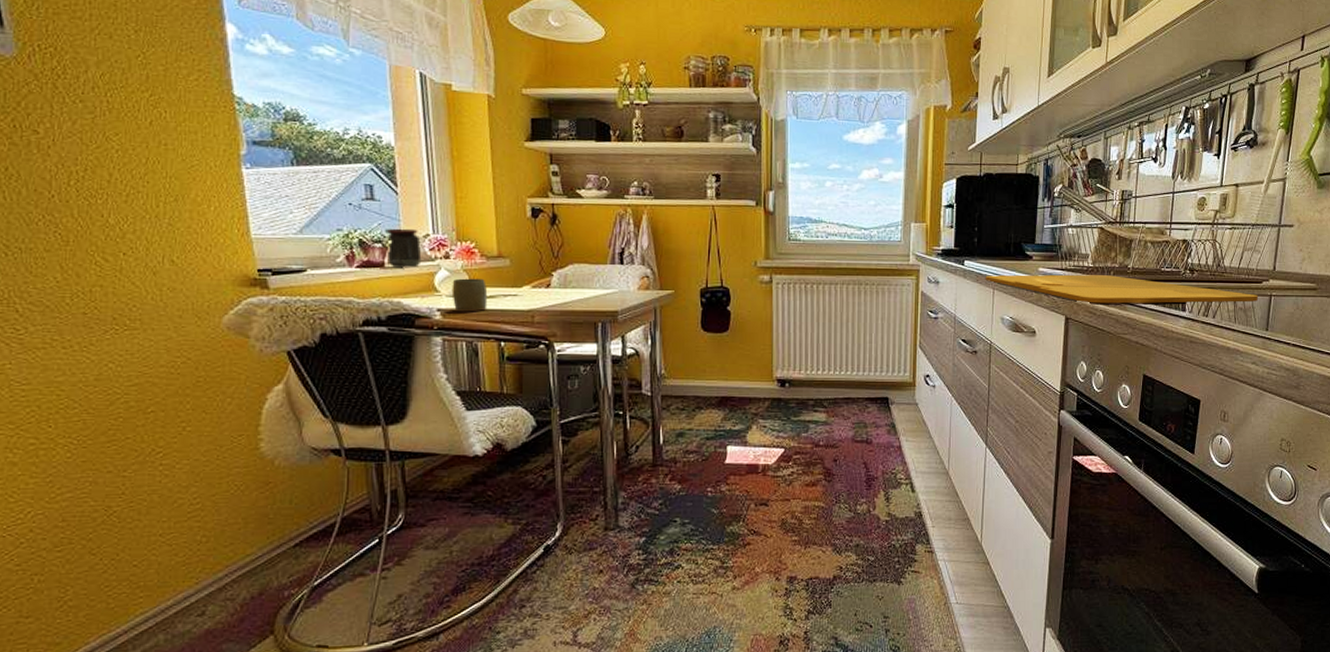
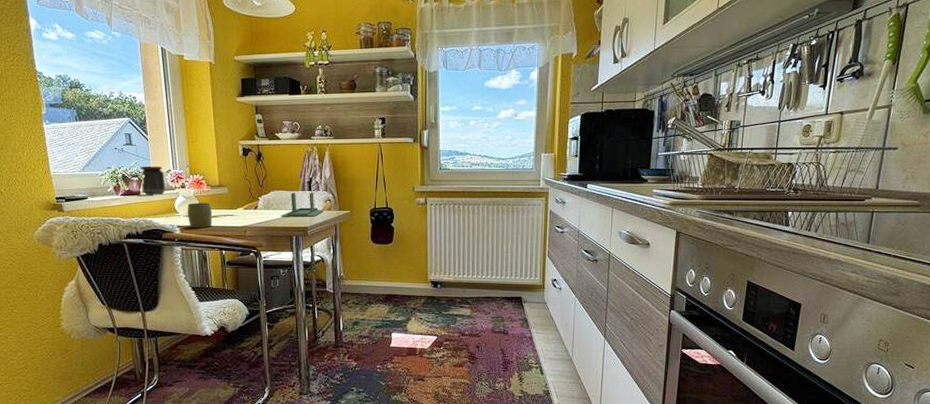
napkin holder: none [582,266,641,299] -> present [281,192,325,218]
cutting board: present [985,274,1259,304] -> none [605,195,861,220]

